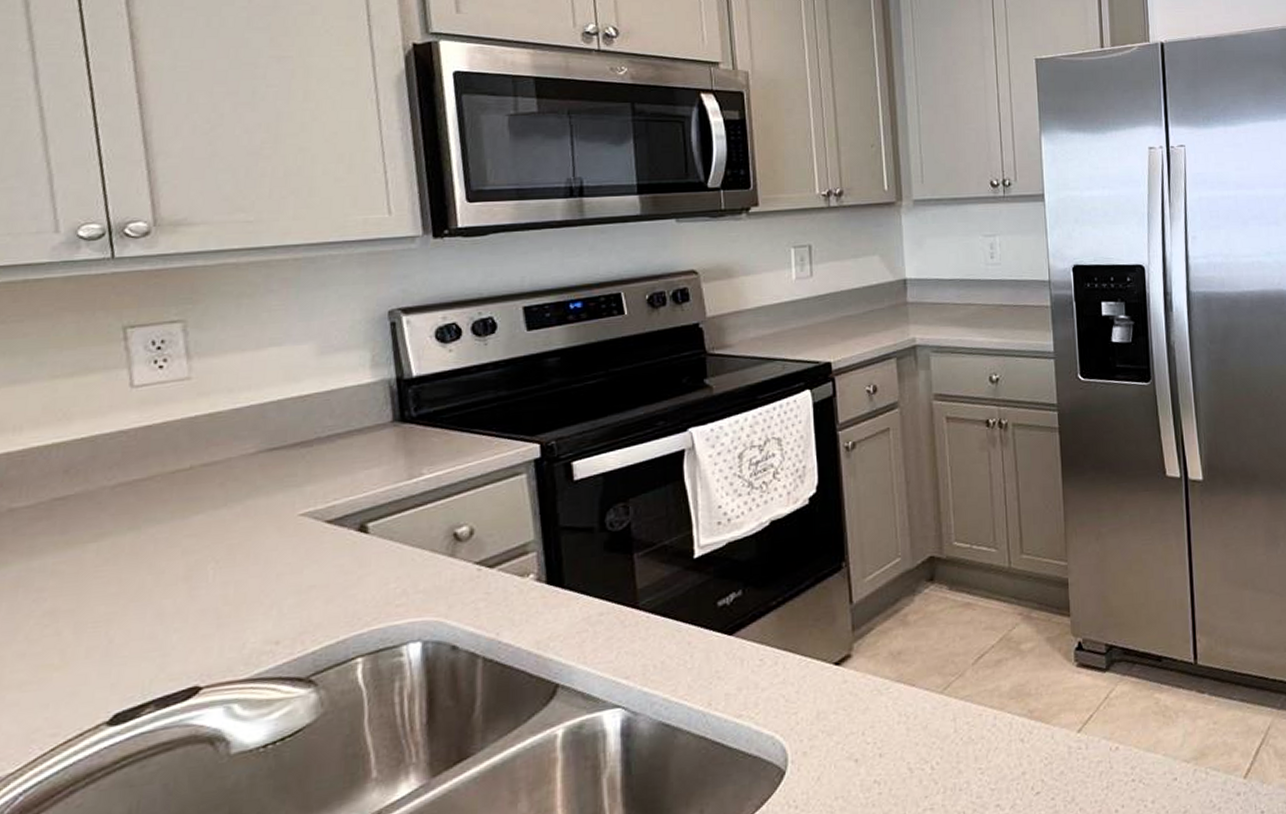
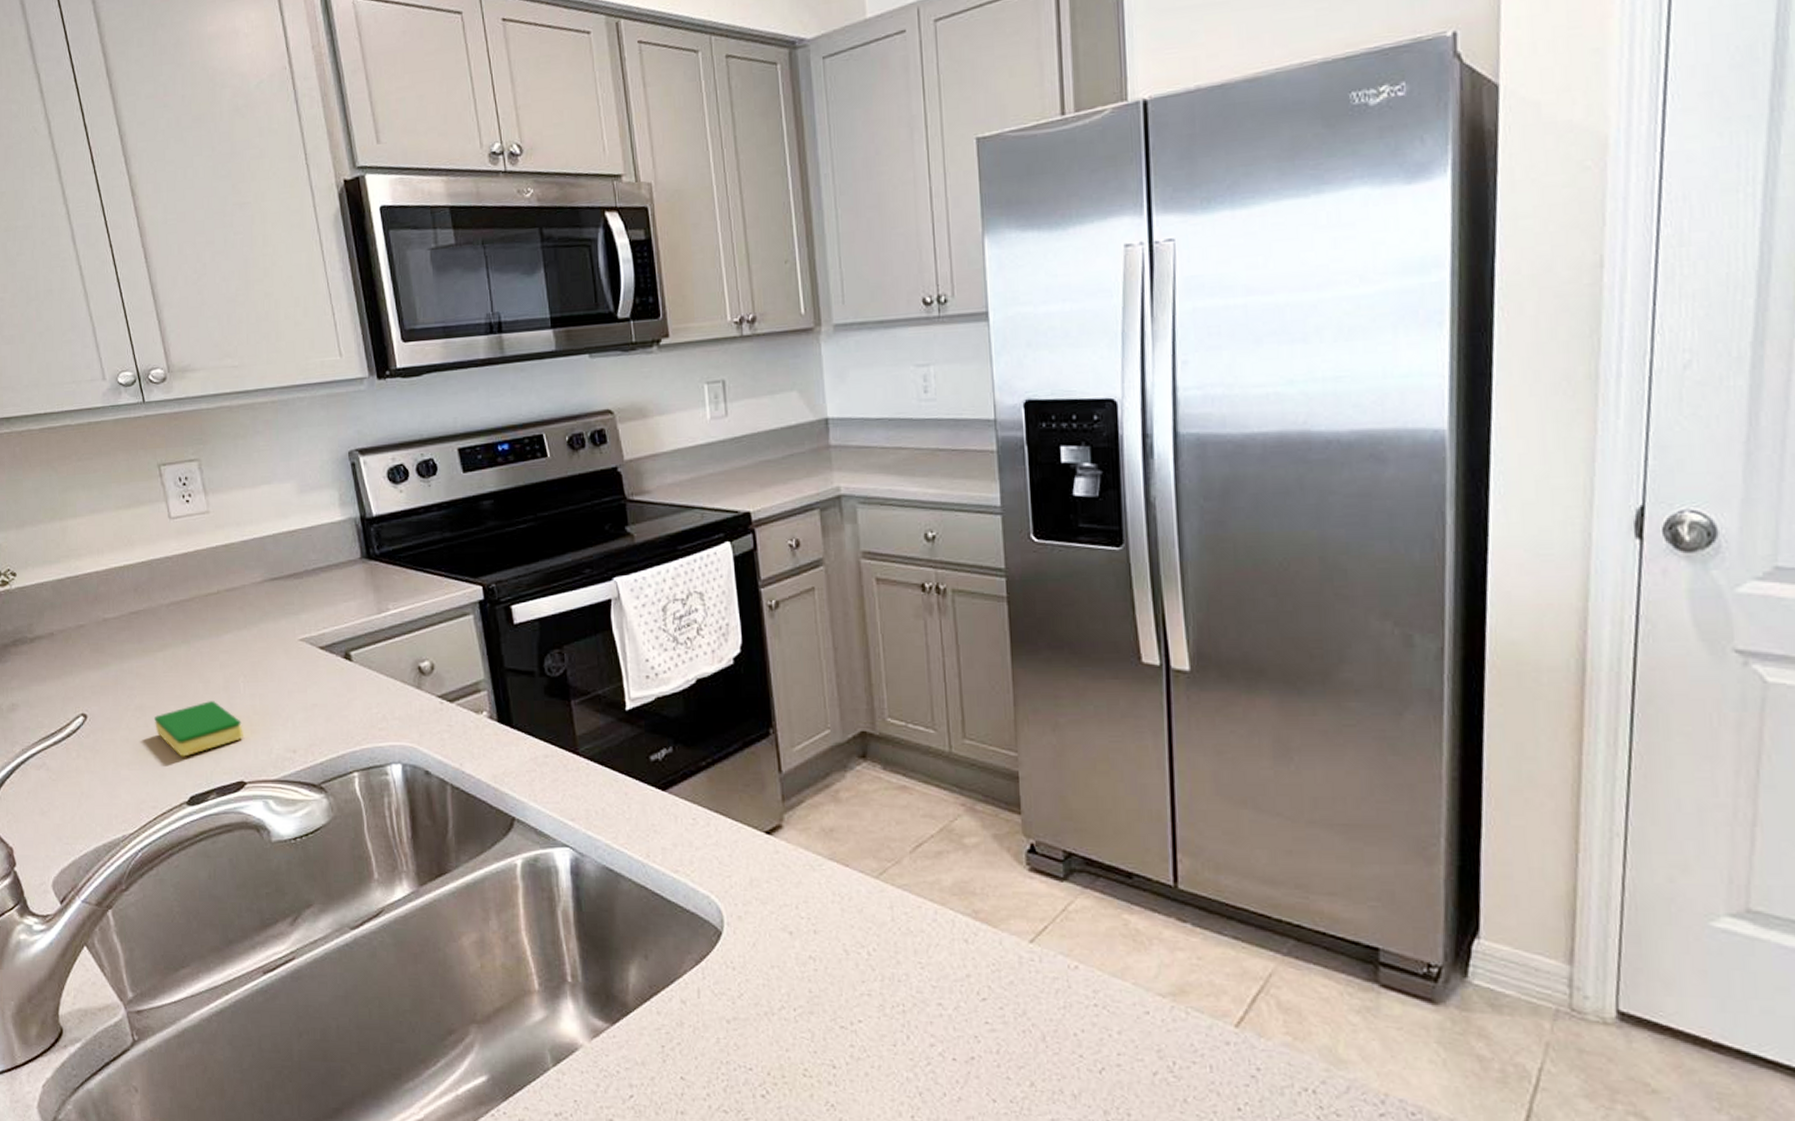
dish sponge: none [70,595,206,667] -> present [153,701,243,757]

